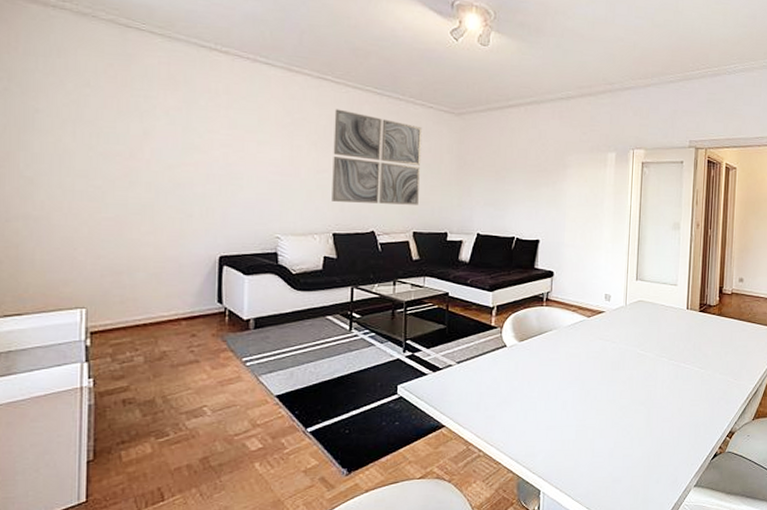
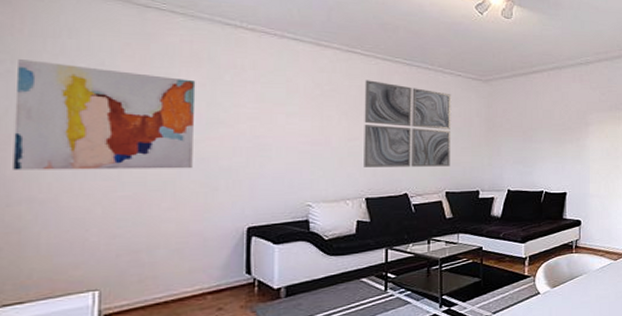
wall art: none [11,78,173,194] -> present [13,59,196,170]

